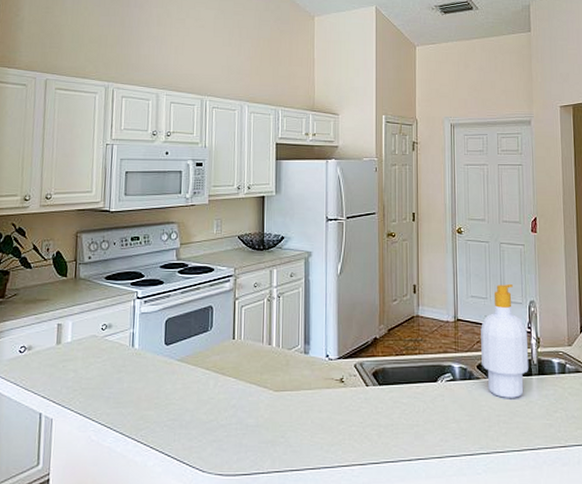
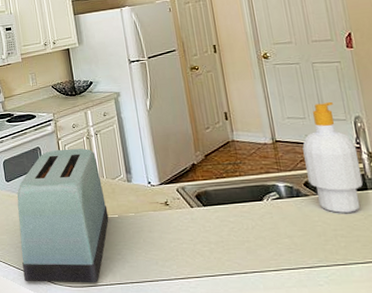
toaster: none [167,310,278,471] -> present [17,148,109,283]

